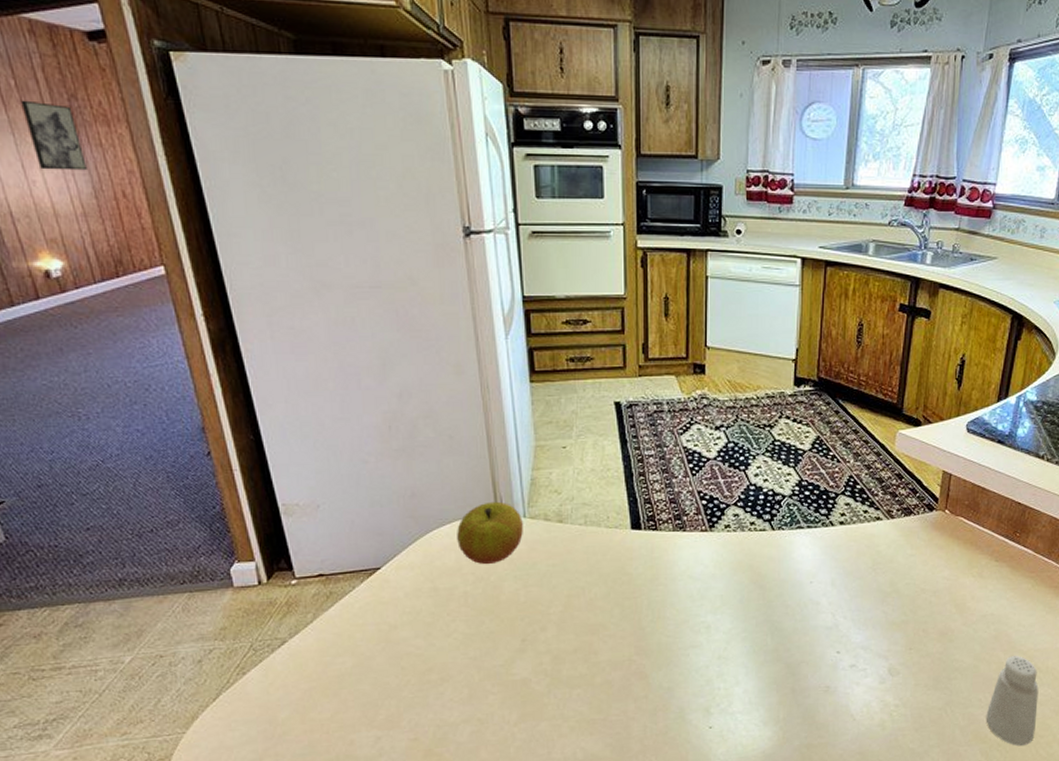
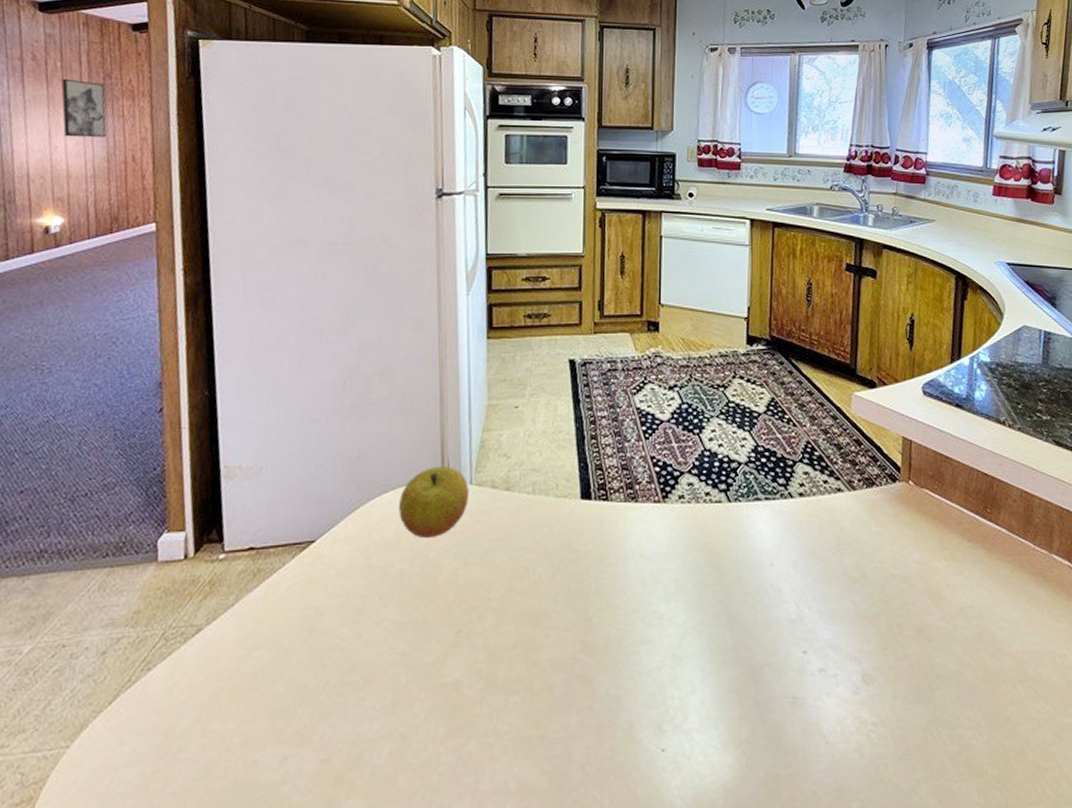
saltshaker: present [986,656,1039,746] -> none [978,660,1038,782]

